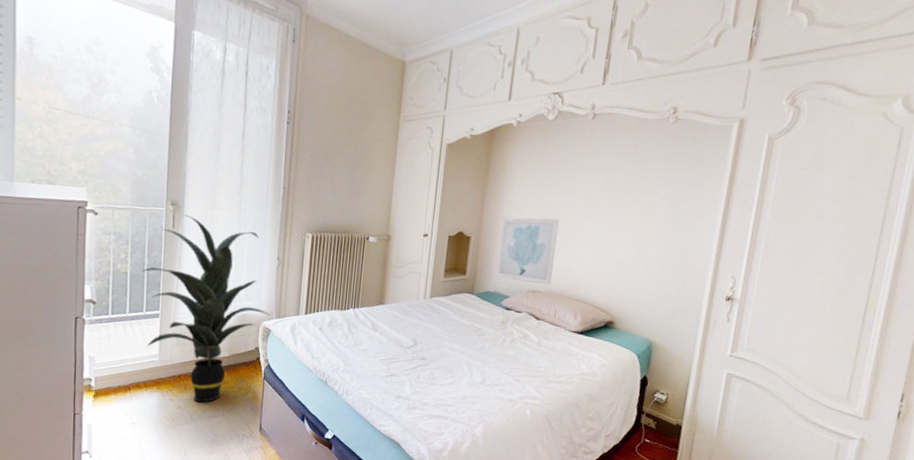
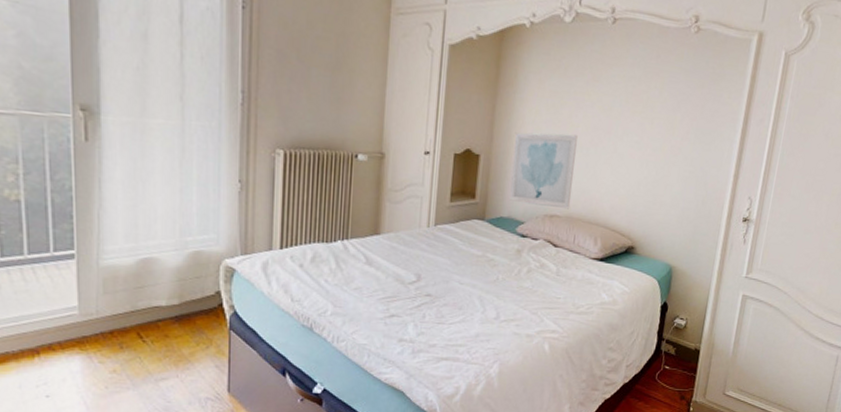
indoor plant: present [142,215,271,403] -> none [43,124,234,363]

